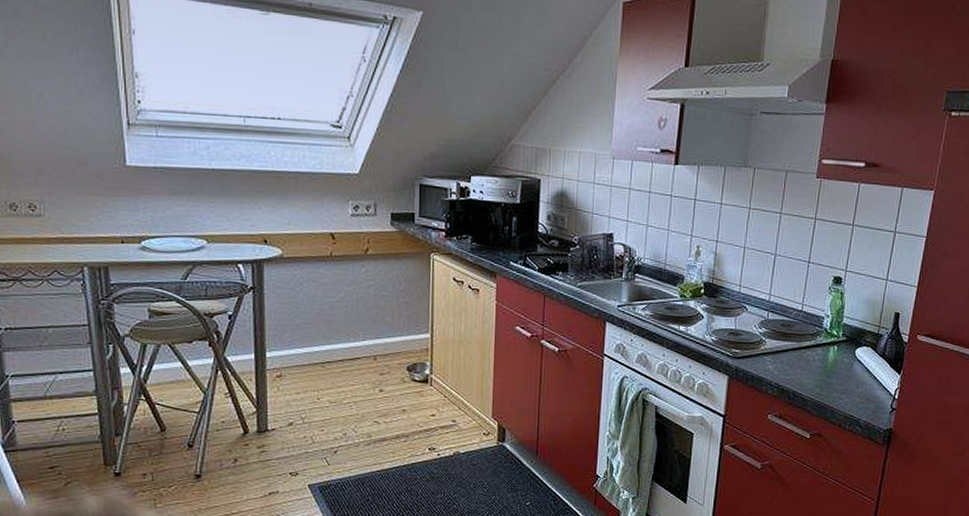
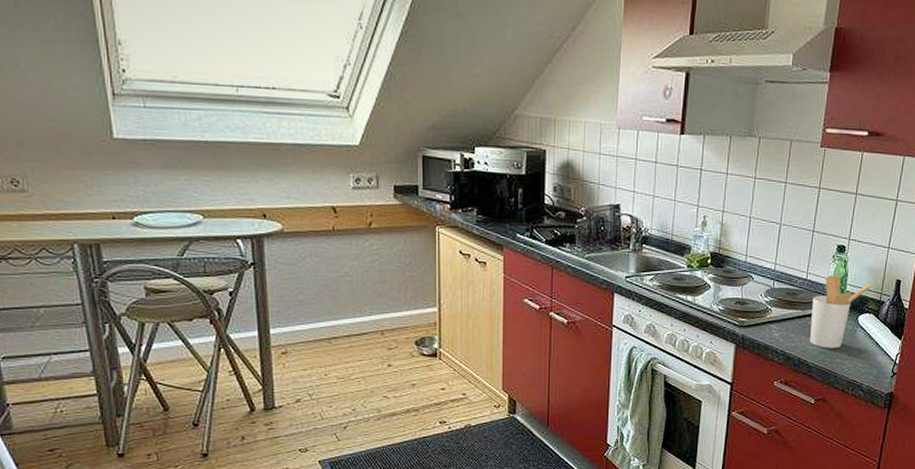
utensil holder: none [805,306,869,382] -> present [810,274,871,349]

